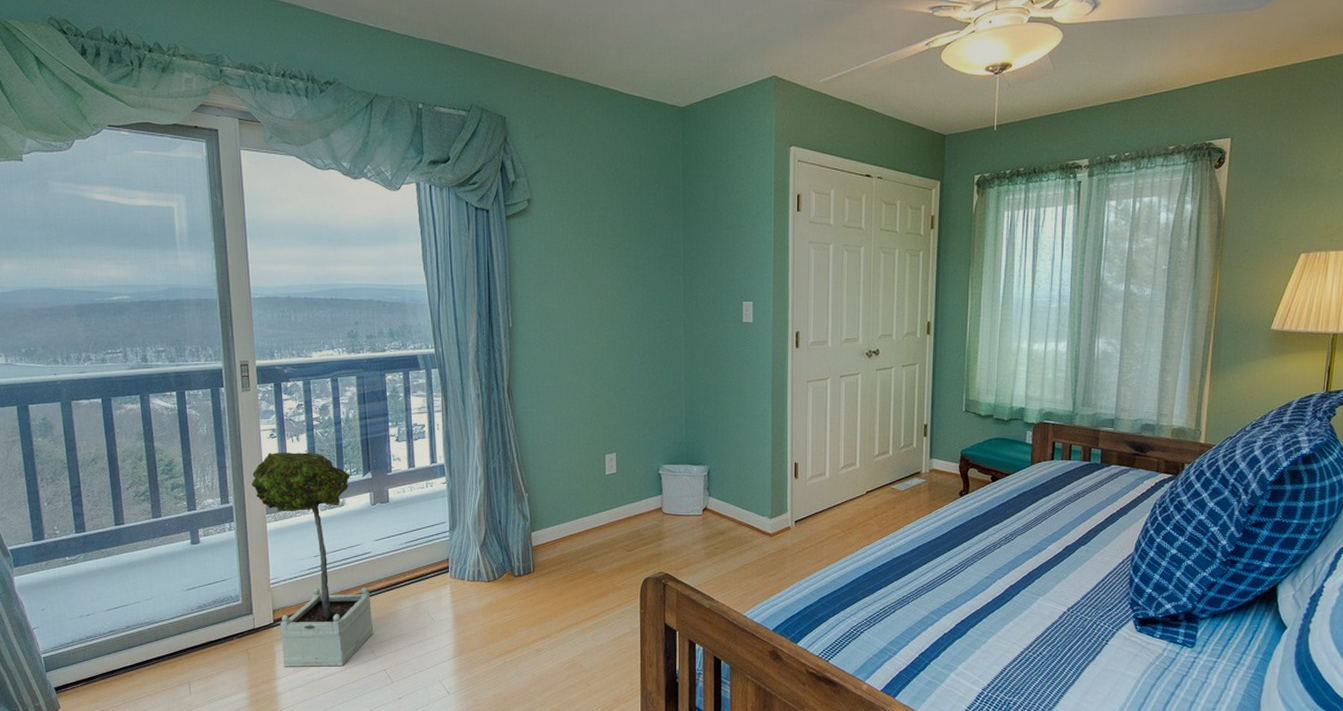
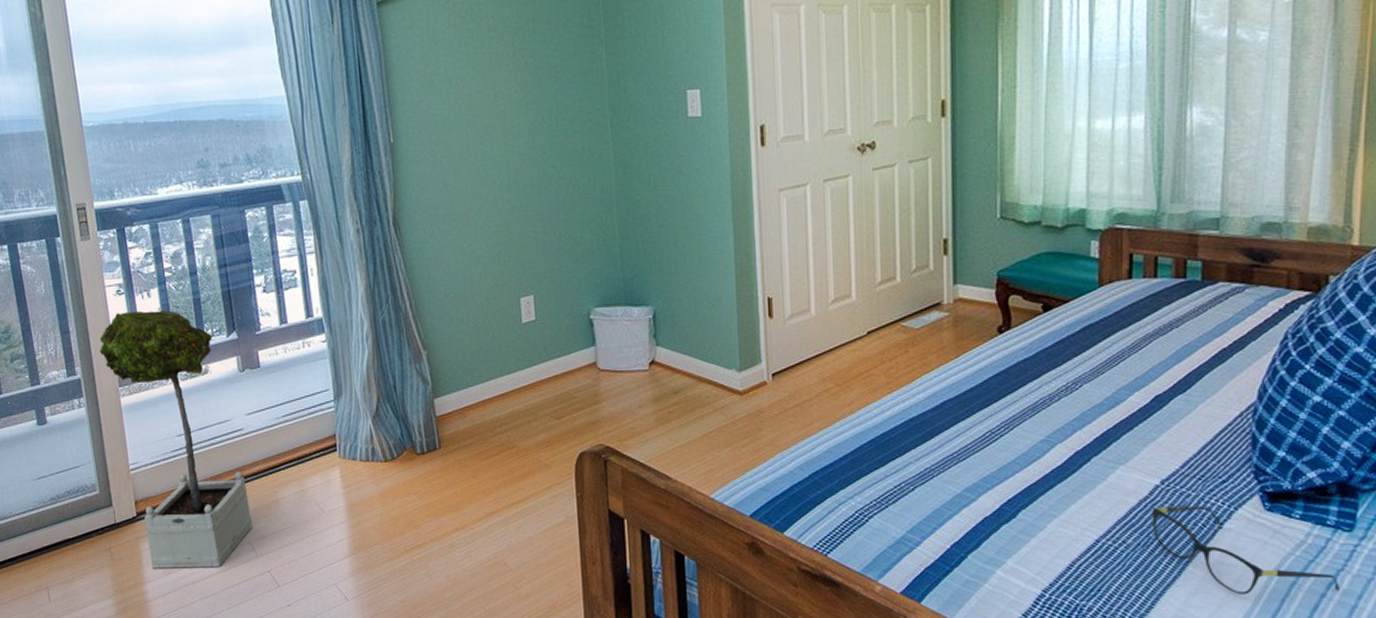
spectacles: none [1060,628,1185,693] -> present [1152,506,1341,595]

